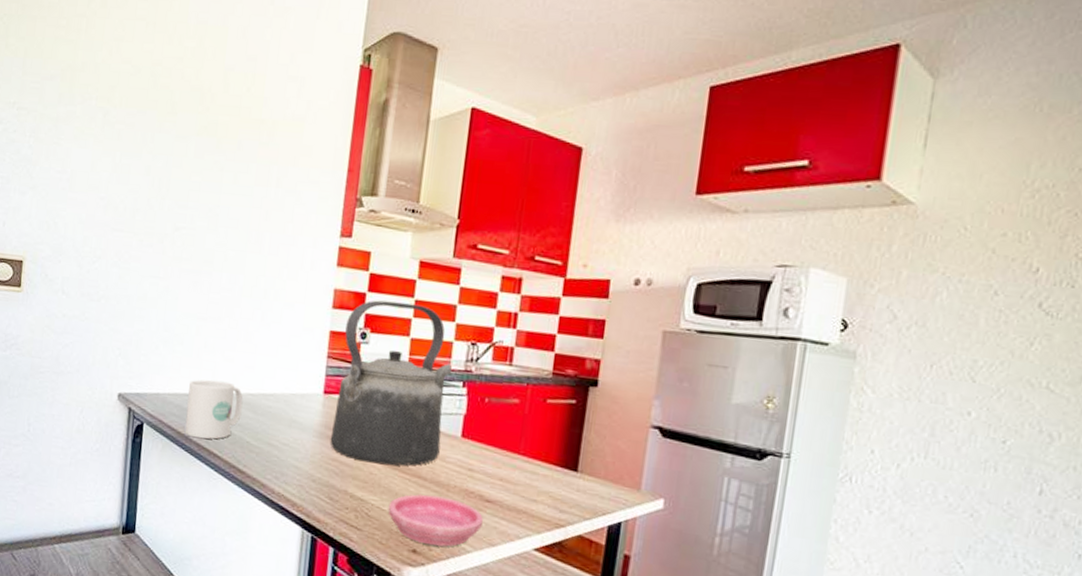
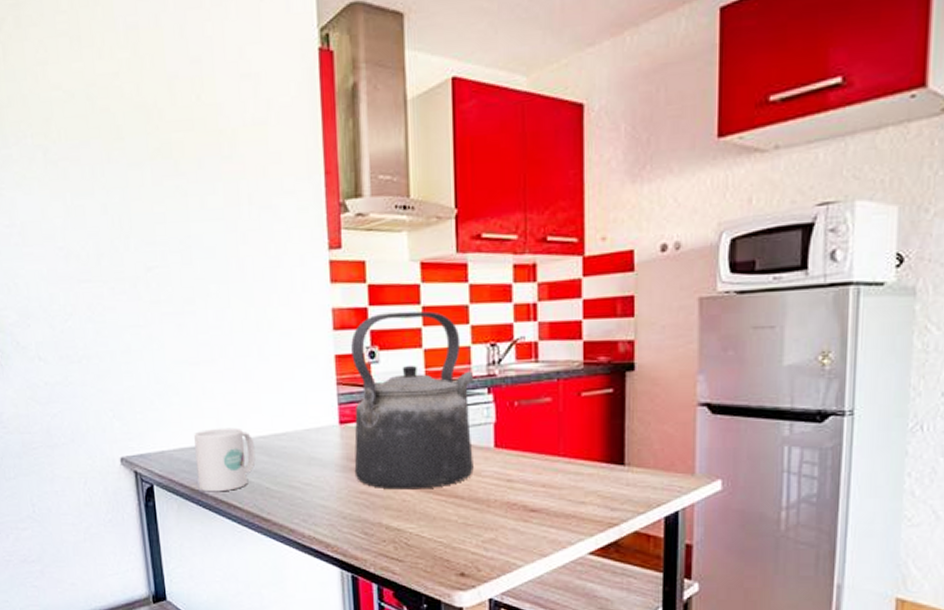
saucer: present [387,494,483,547] -> none [428,514,530,566]

